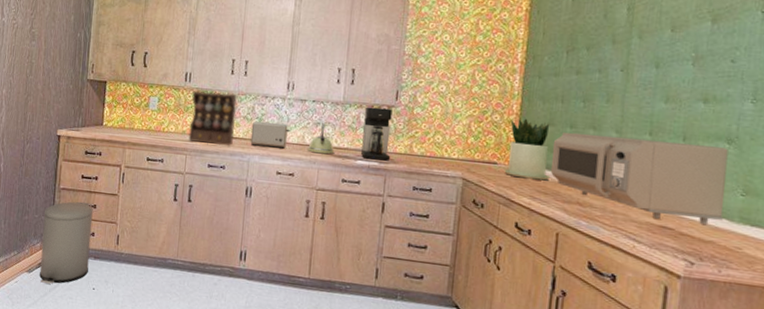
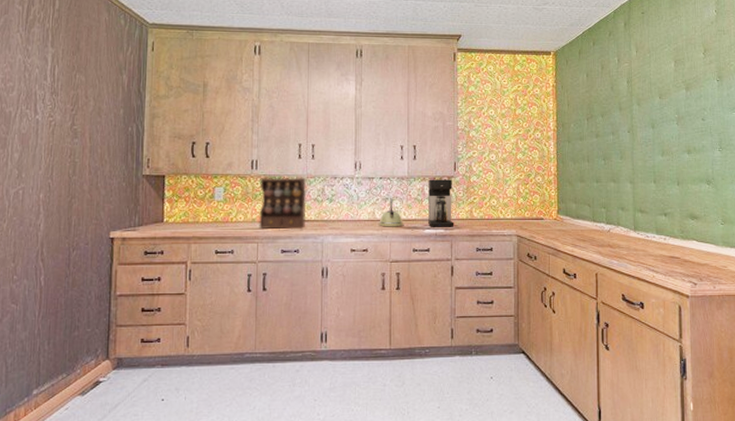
pedal bin: present [39,201,93,284] -> none [96,306,157,404]
toaster: present [250,120,290,150] -> none [322,202,361,227]
planter: present [504,118,551,181] -> none [549,178,586,230]
microwave: present [551,132,728,224] -> none [585,186,711,252]

